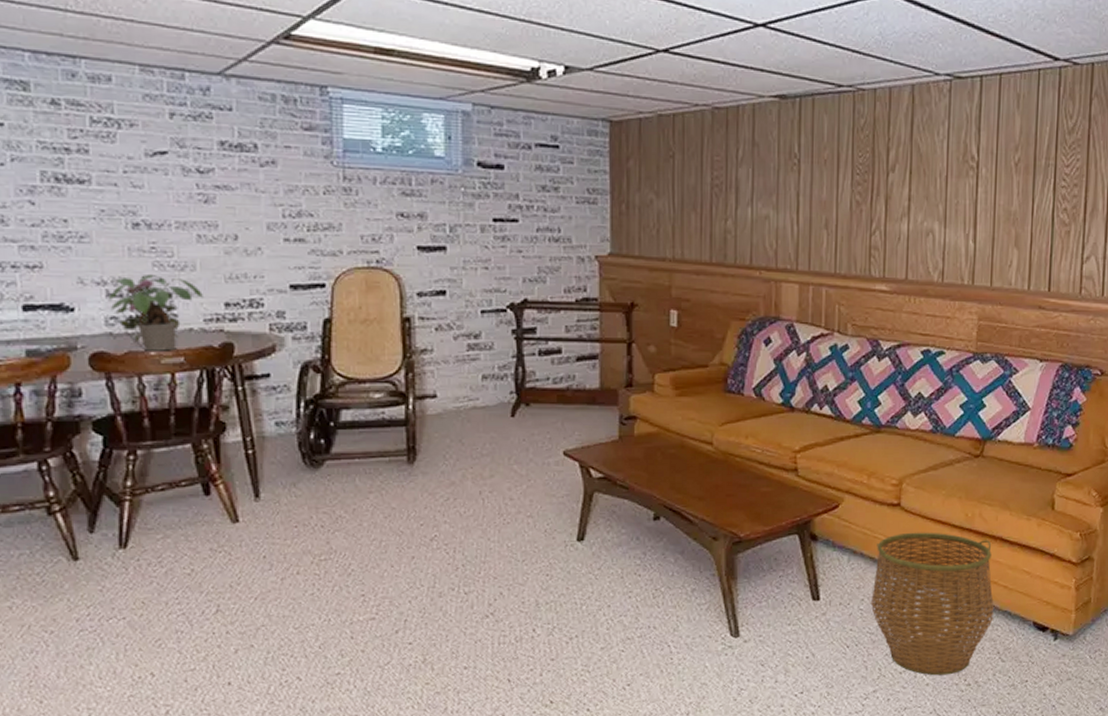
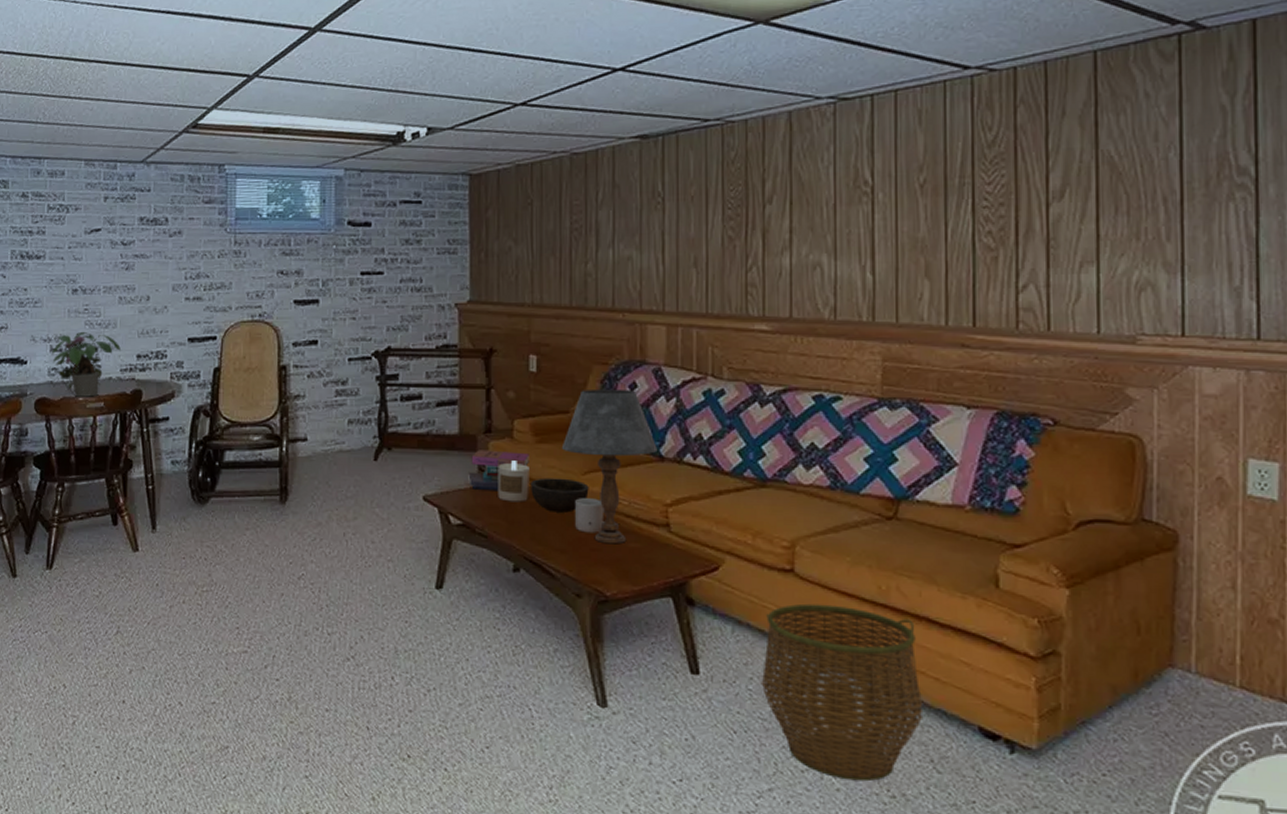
books: none [608,404,670,444] -> present [467,450,529,491]
candle: none [639,414,671,454] -> present [498,461,531,502]
bowl: none [671,429,726,462] -> present [531,478,589,513]
table lamp: none [700,343,789,490] -> present [561,388,658,544]
mug: none [711,448,740,480] -> present [574,498,605,533]

